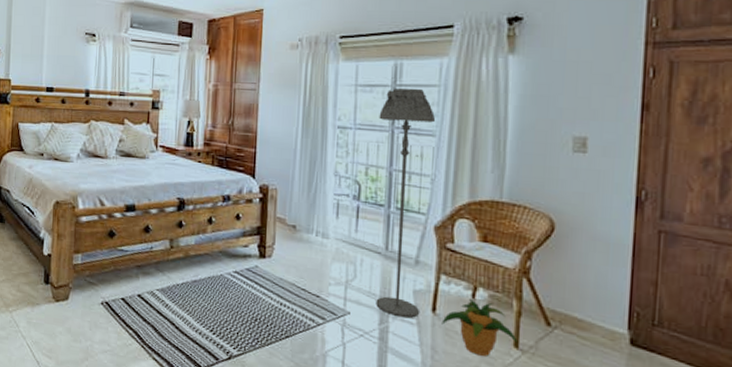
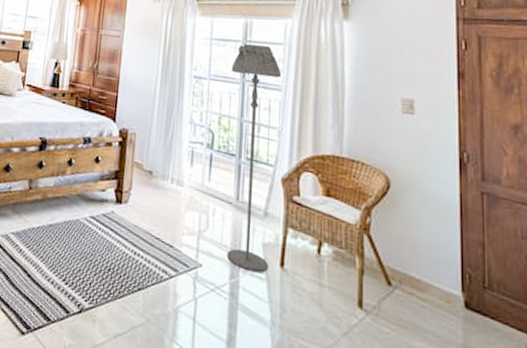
potted plant: present [441,299,517,357] -> none [289,255,361,317]

